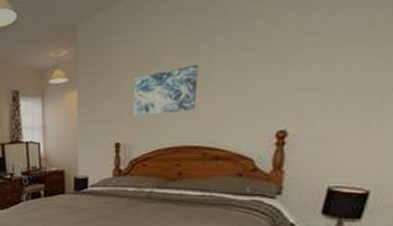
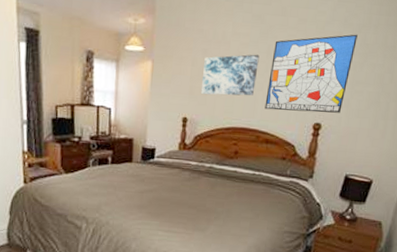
wall art: none [210,19,328,123] -> present [264,34,358,113]

